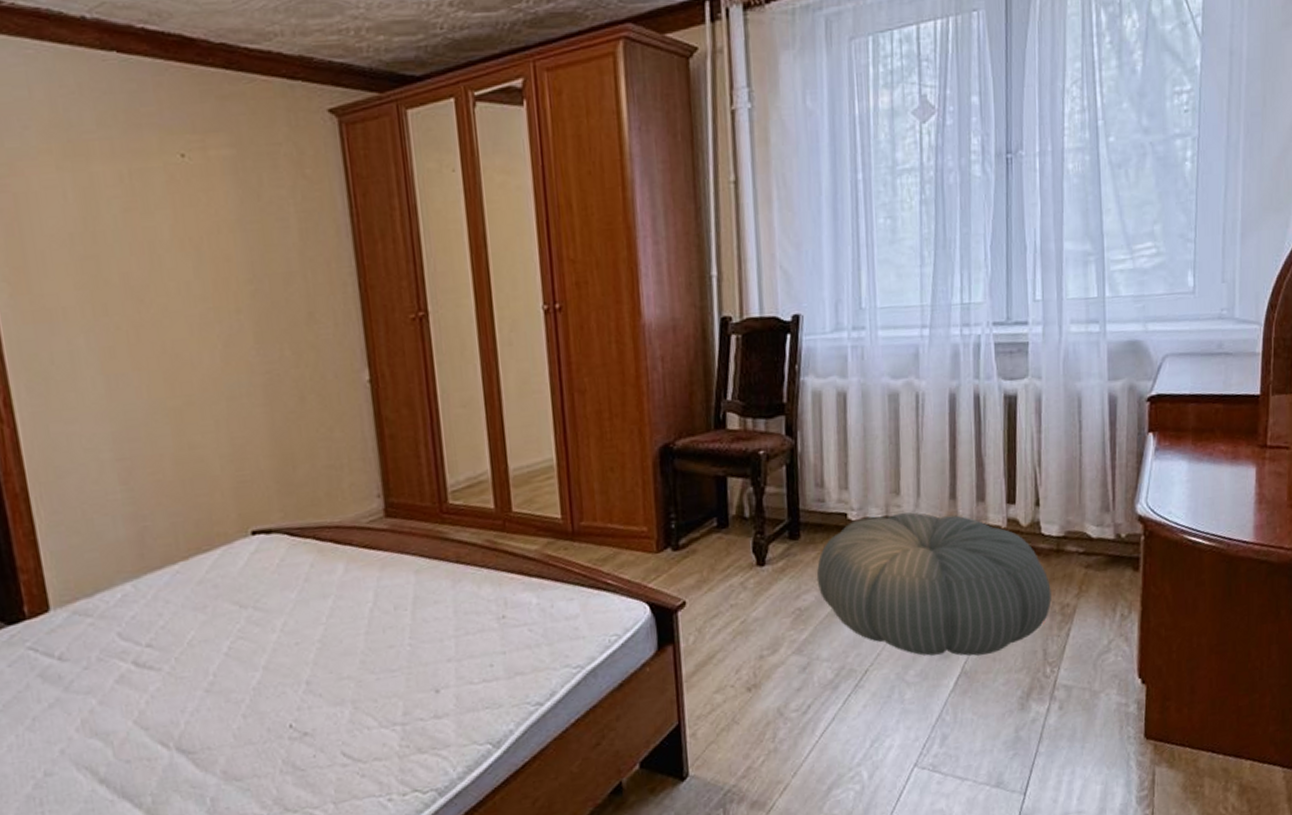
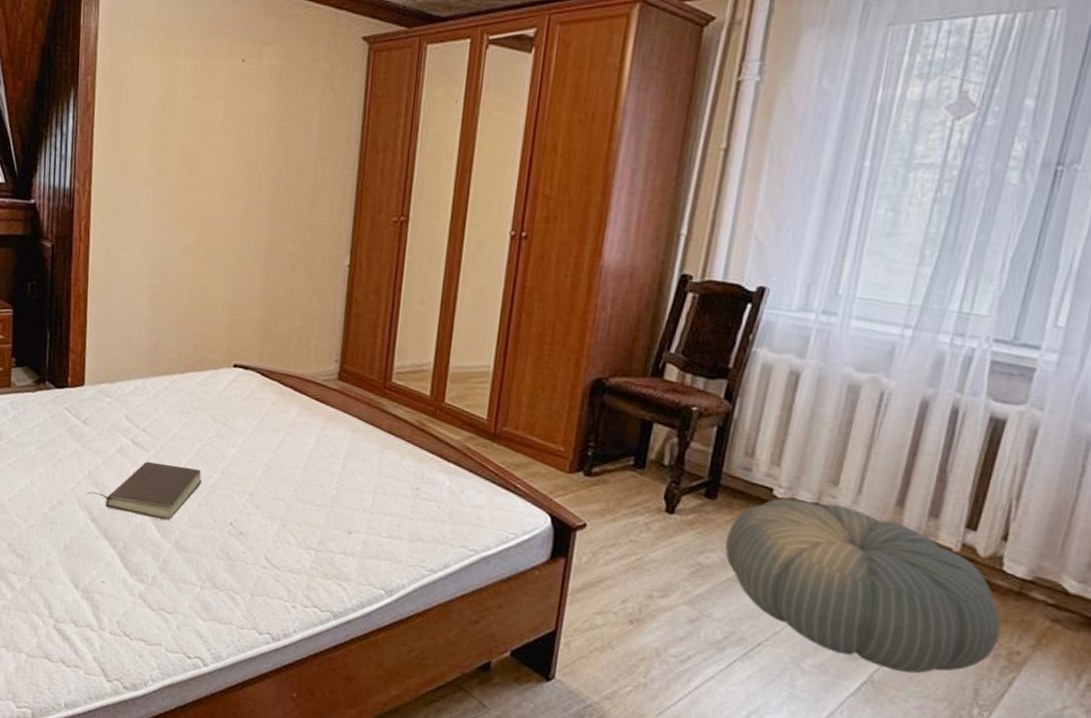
book: none [83,673,242,760] -> present [86,461,202,521]

